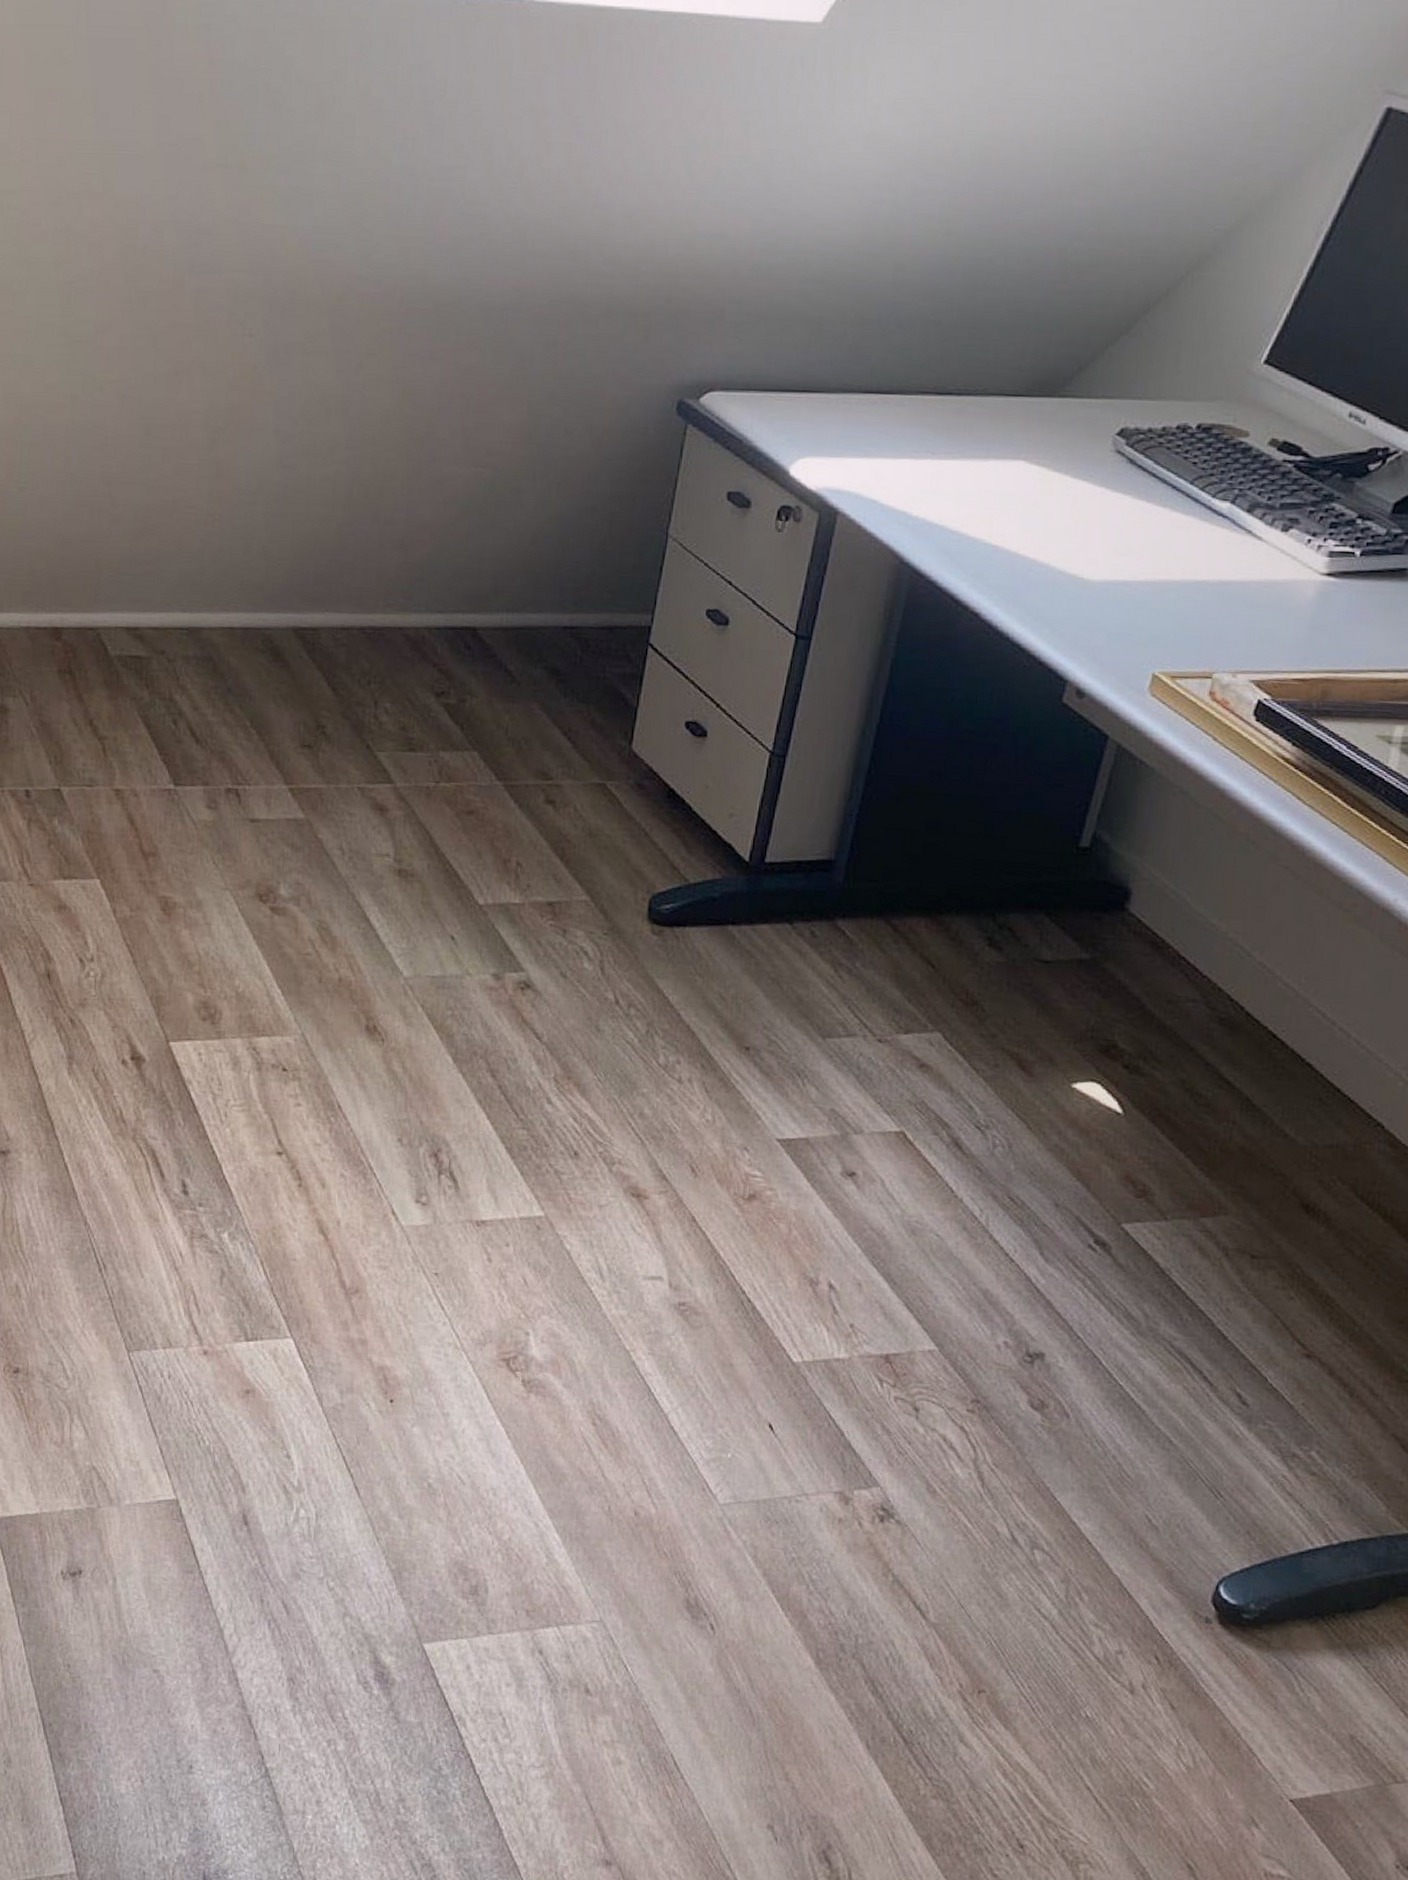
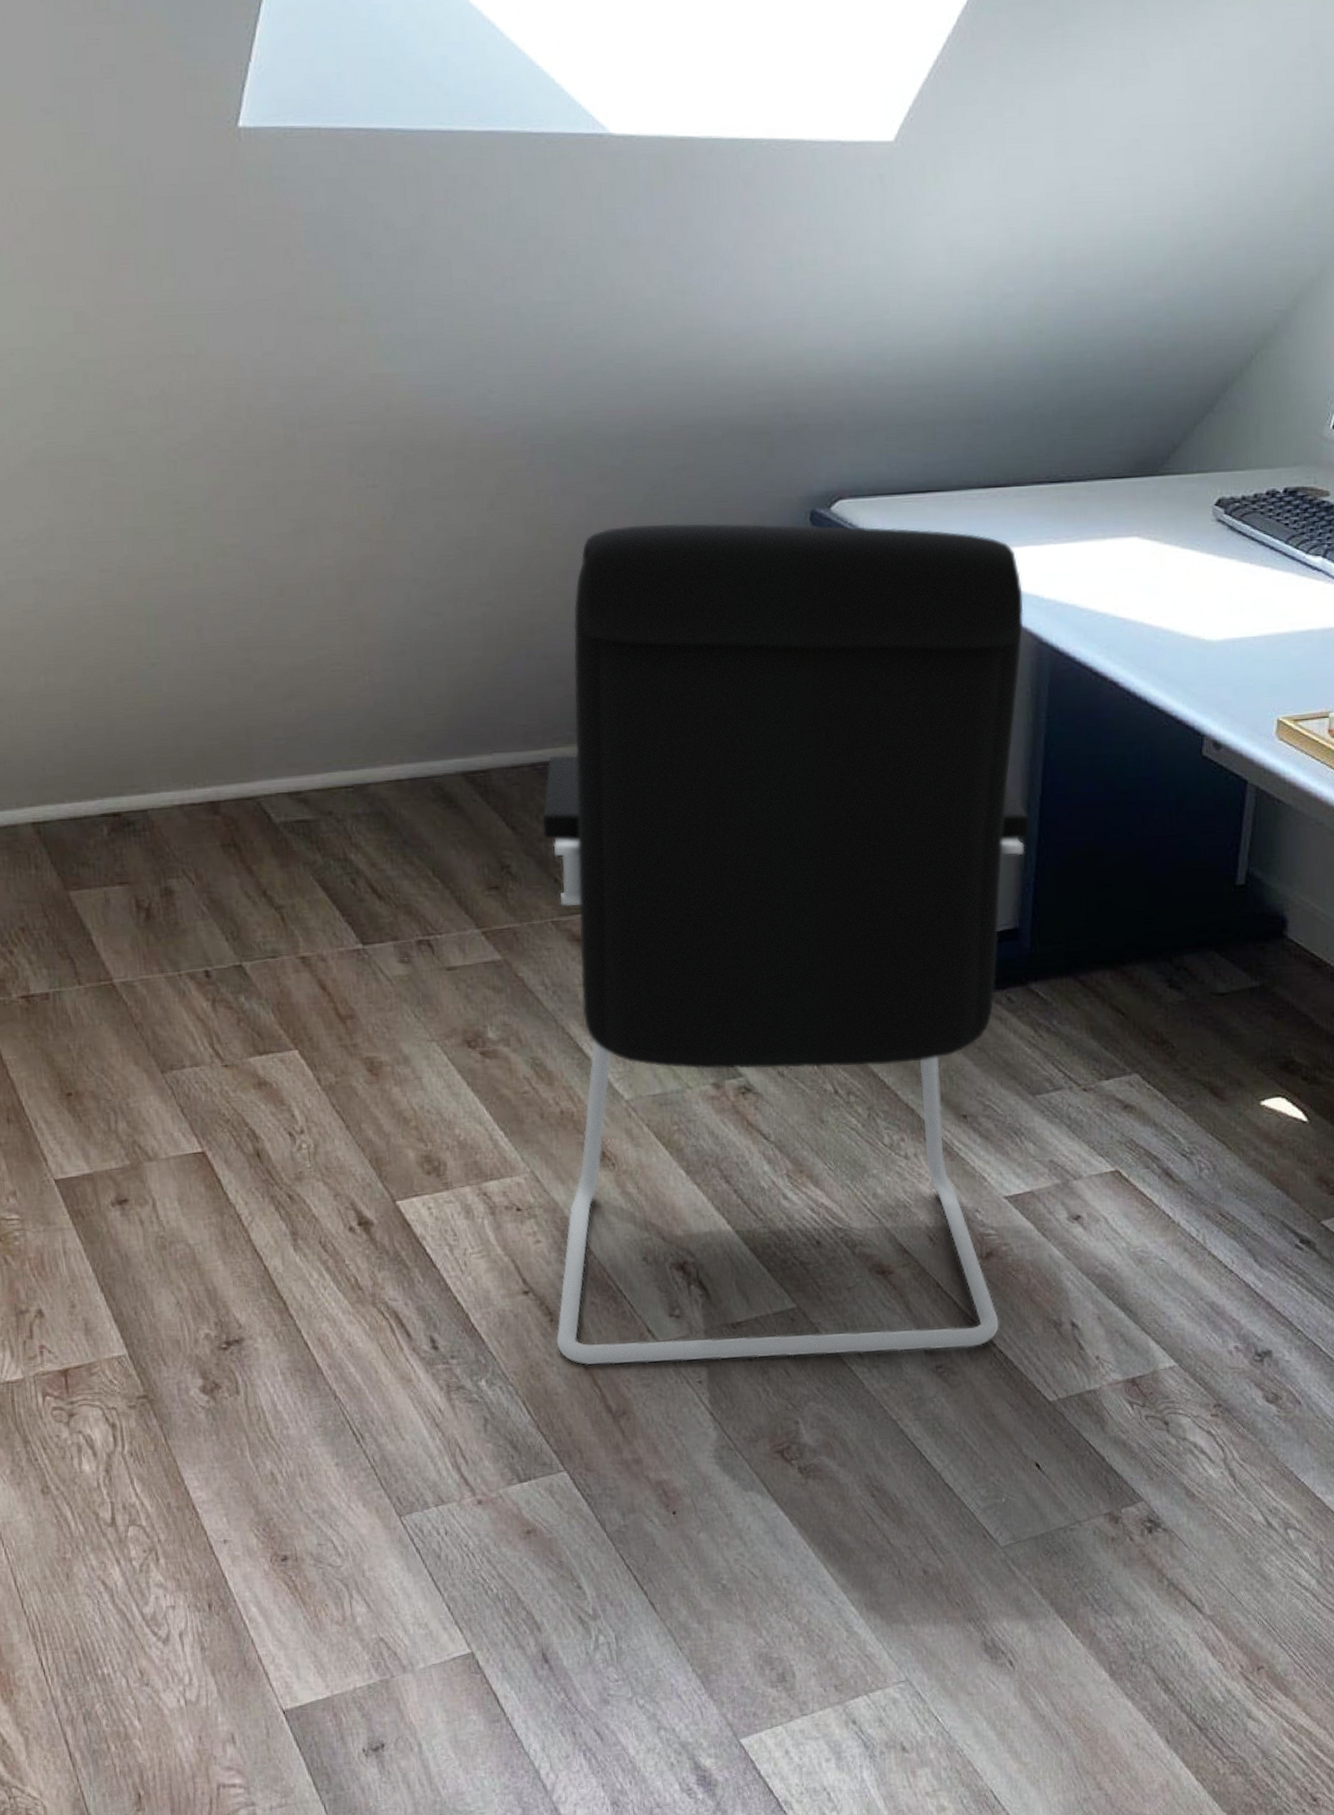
office chair: none [301,398,891,1291] -> present [543,523,1030,1366]

